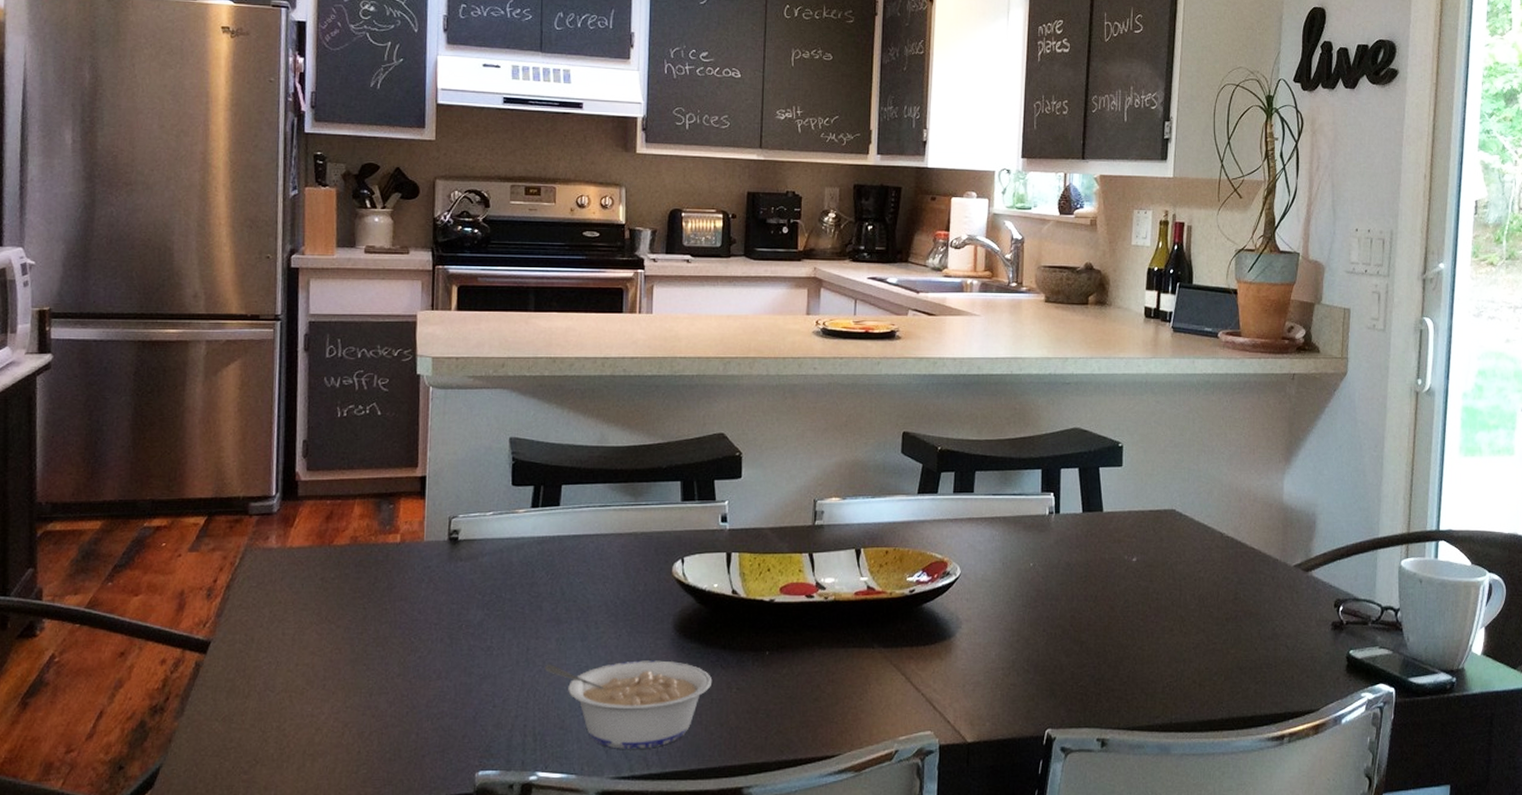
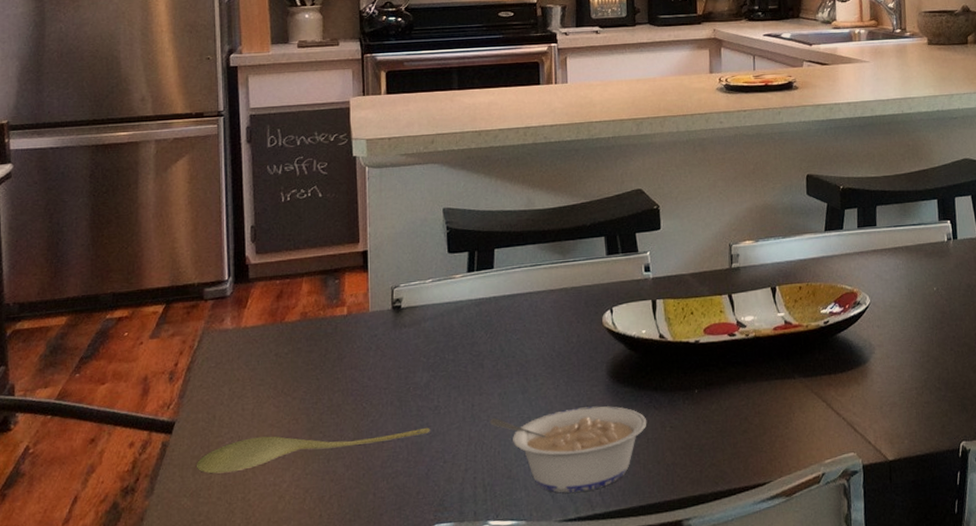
spoon: none [231,664,481,699] -> present [197,427,430,474]

